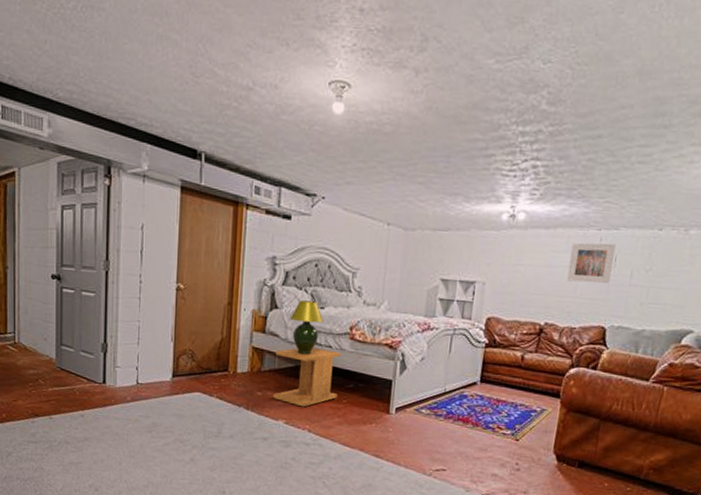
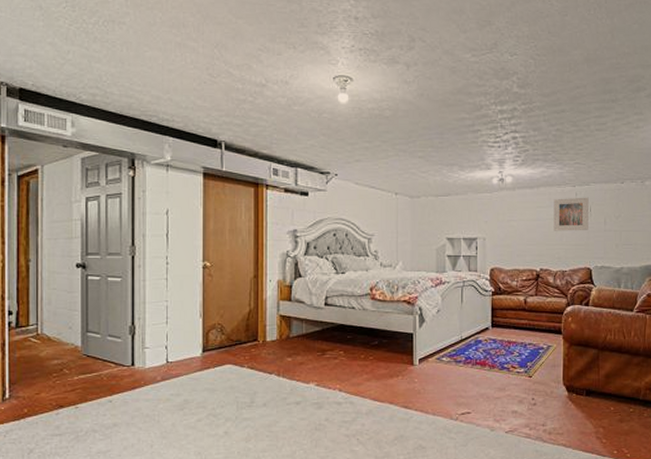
side table: present [272,347,341,407] -> none [302,310,364,368]
table lamp: present [289,300,324,355] -> none [313,267,345,318]

